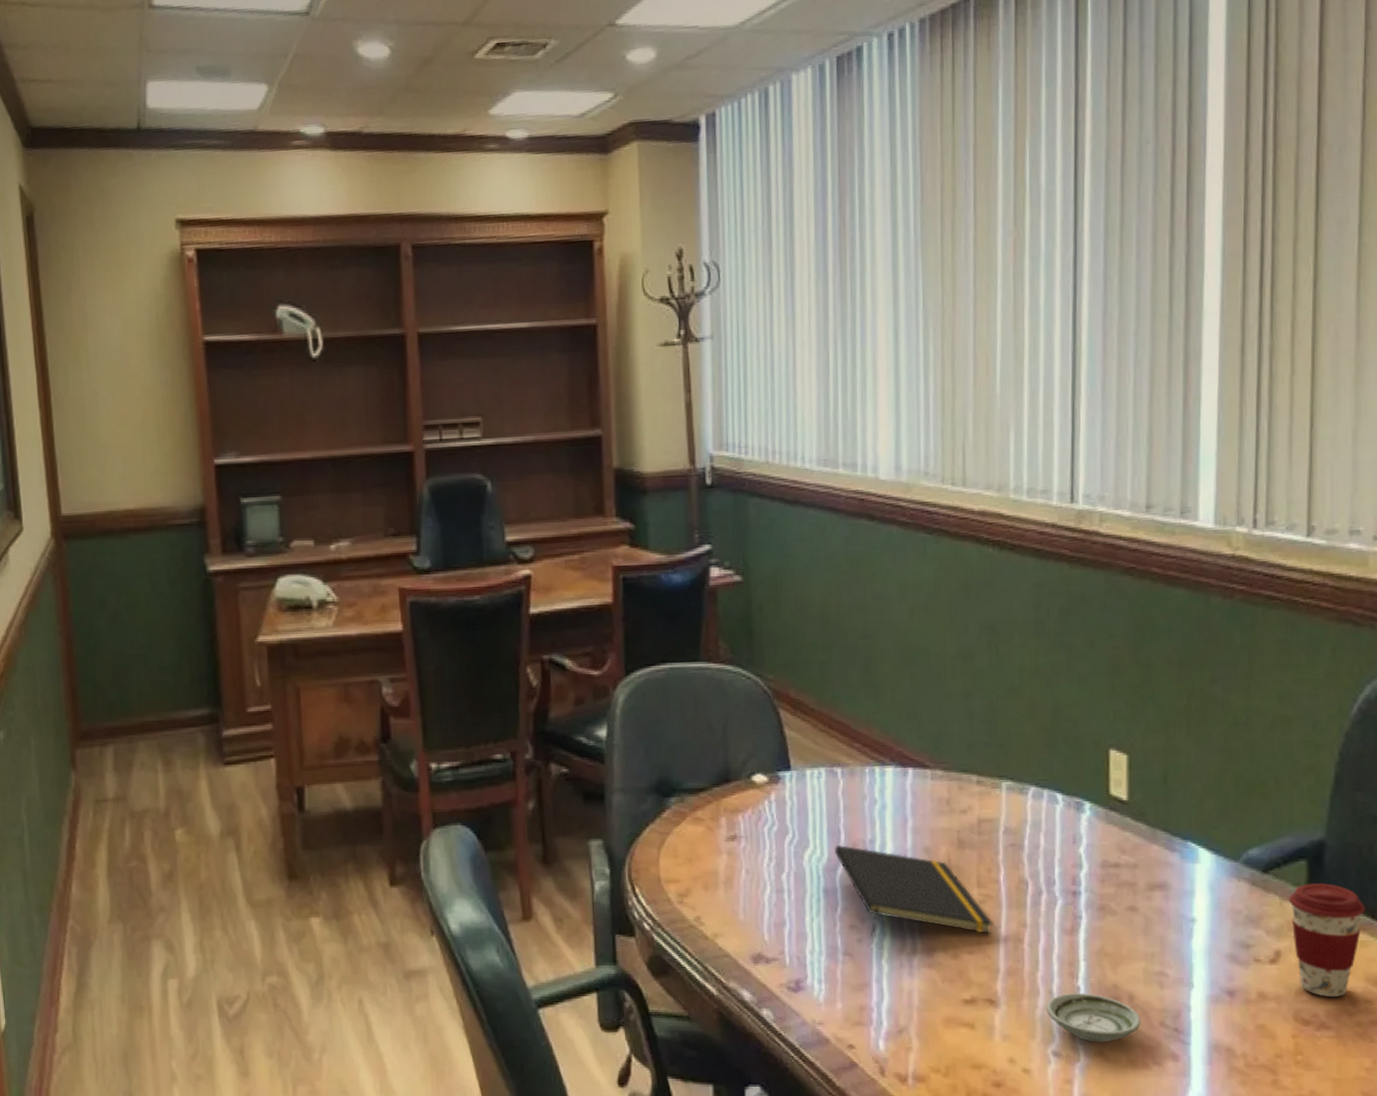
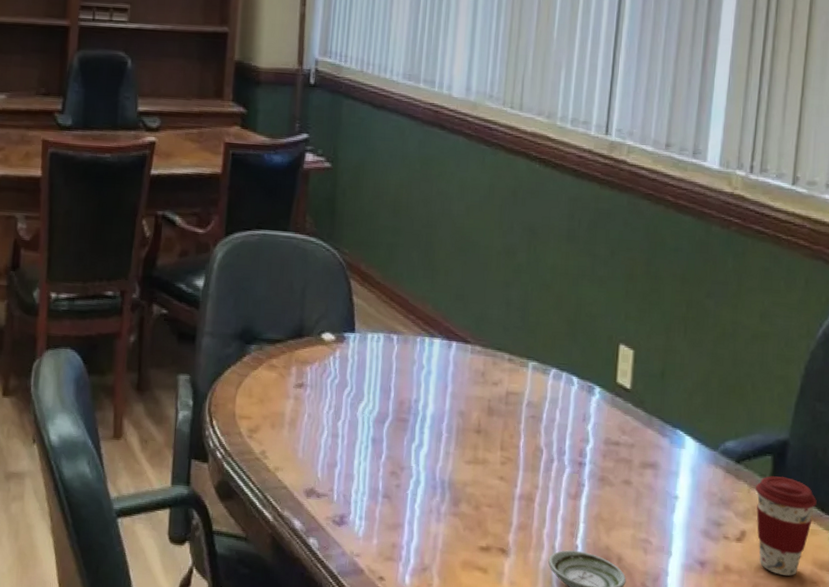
notepad: present [835,845,994,938] -> none [384,401,511,492]

